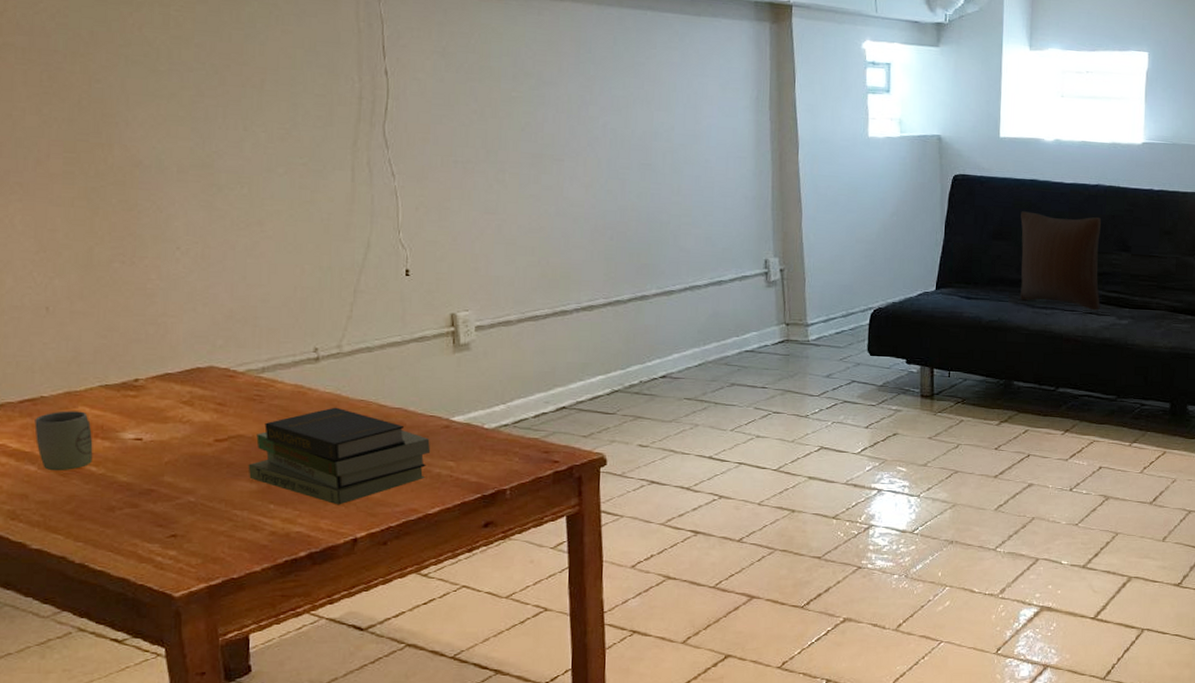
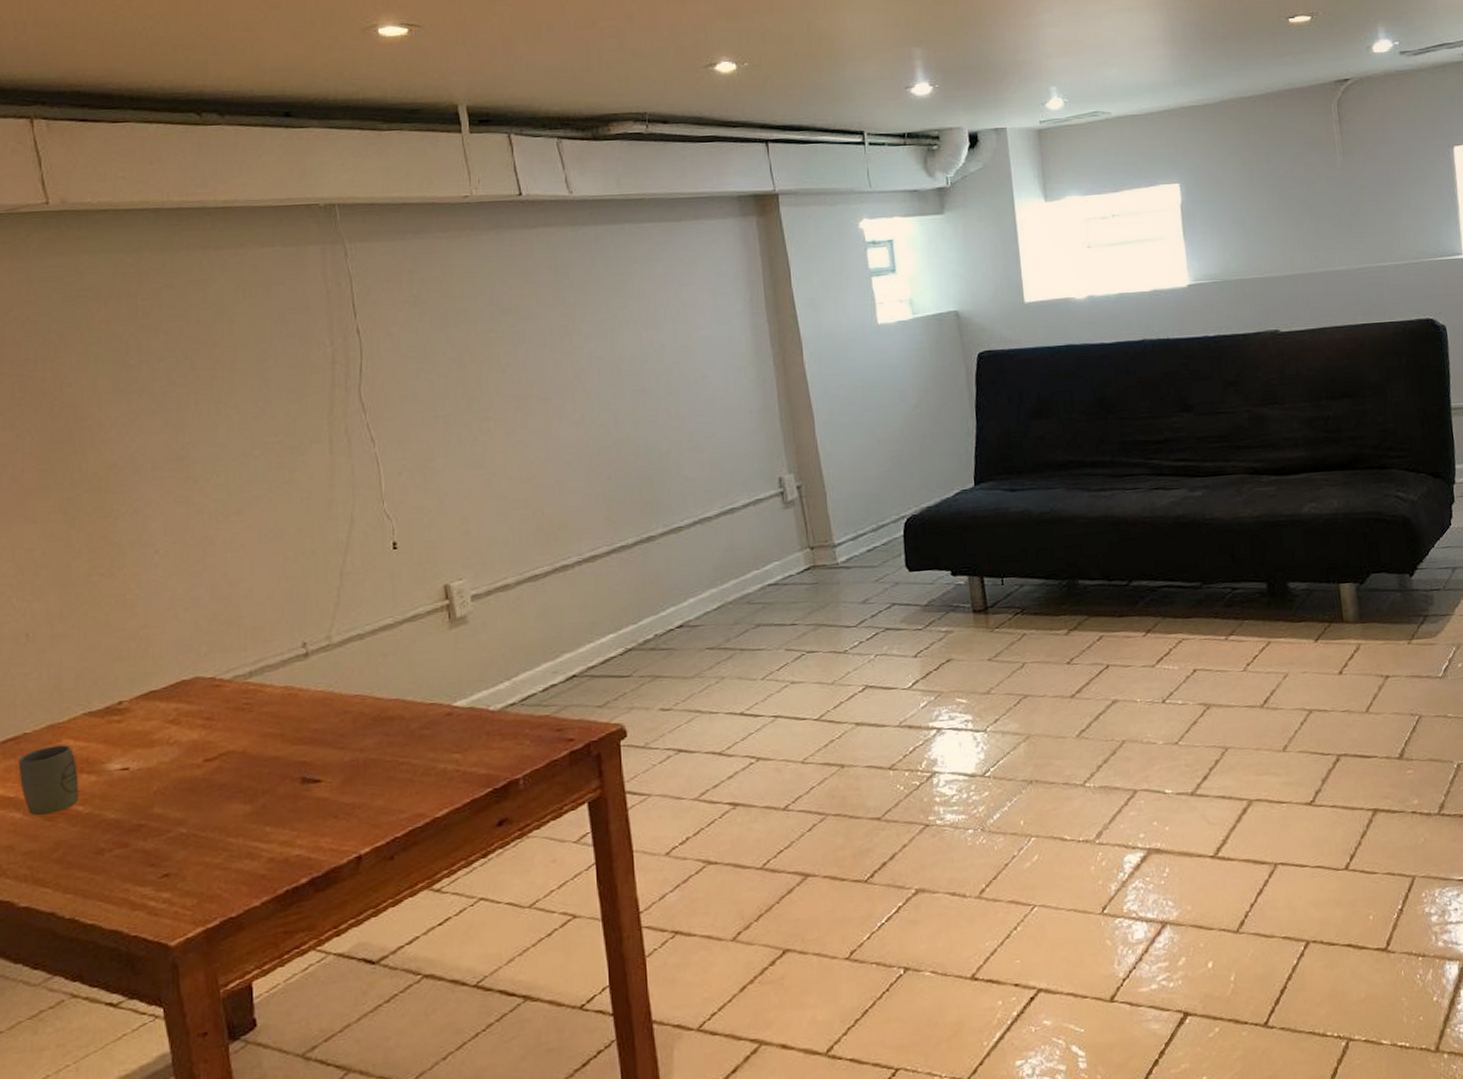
books: present [248,407,431,505] -> none [240,706,434,819]
pillow: present [1020,211,1102,311] -> none [1060,377,1167,485]

